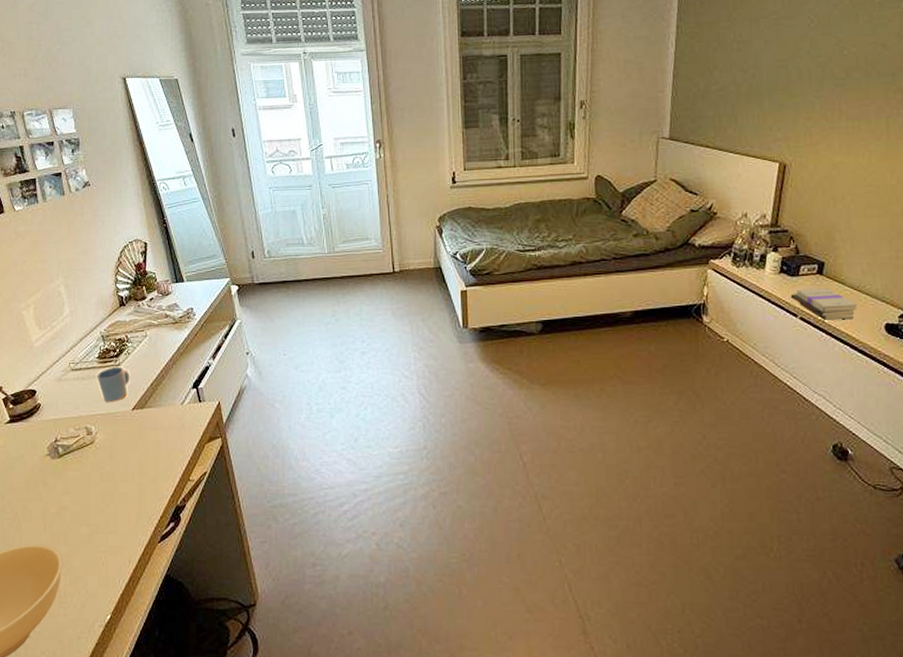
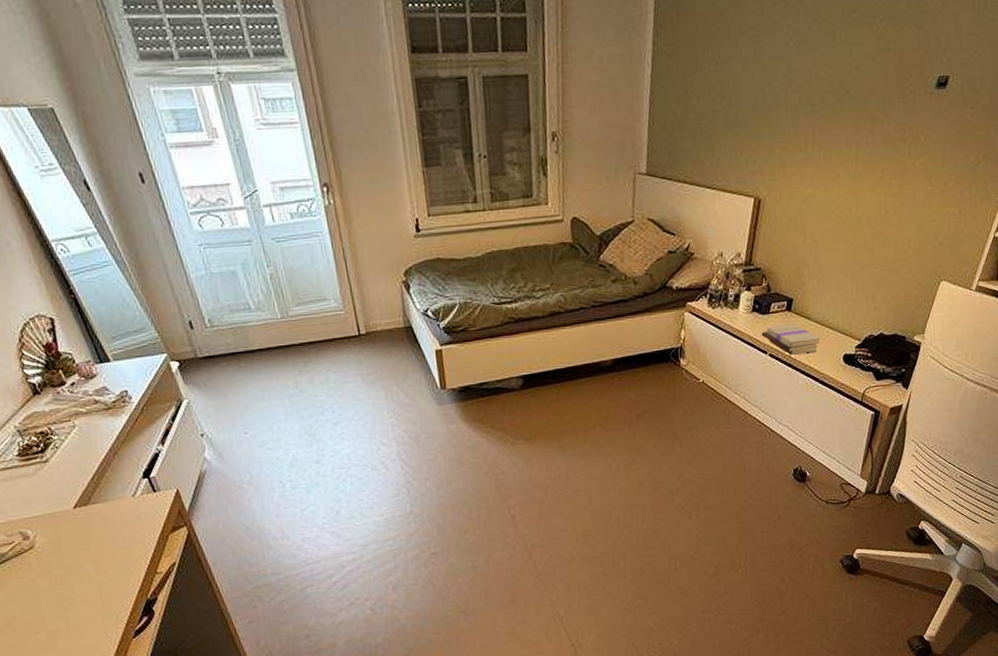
mug: present [97,366,130,402] -> none [21,462,65,503]

